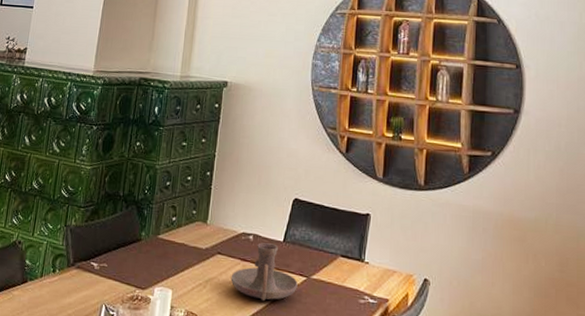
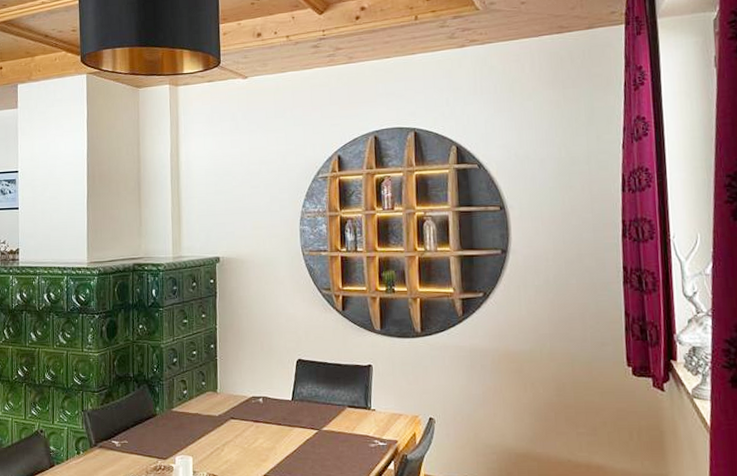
candle holder: present [231,242,298,302] -> none [246,403,310,457]

